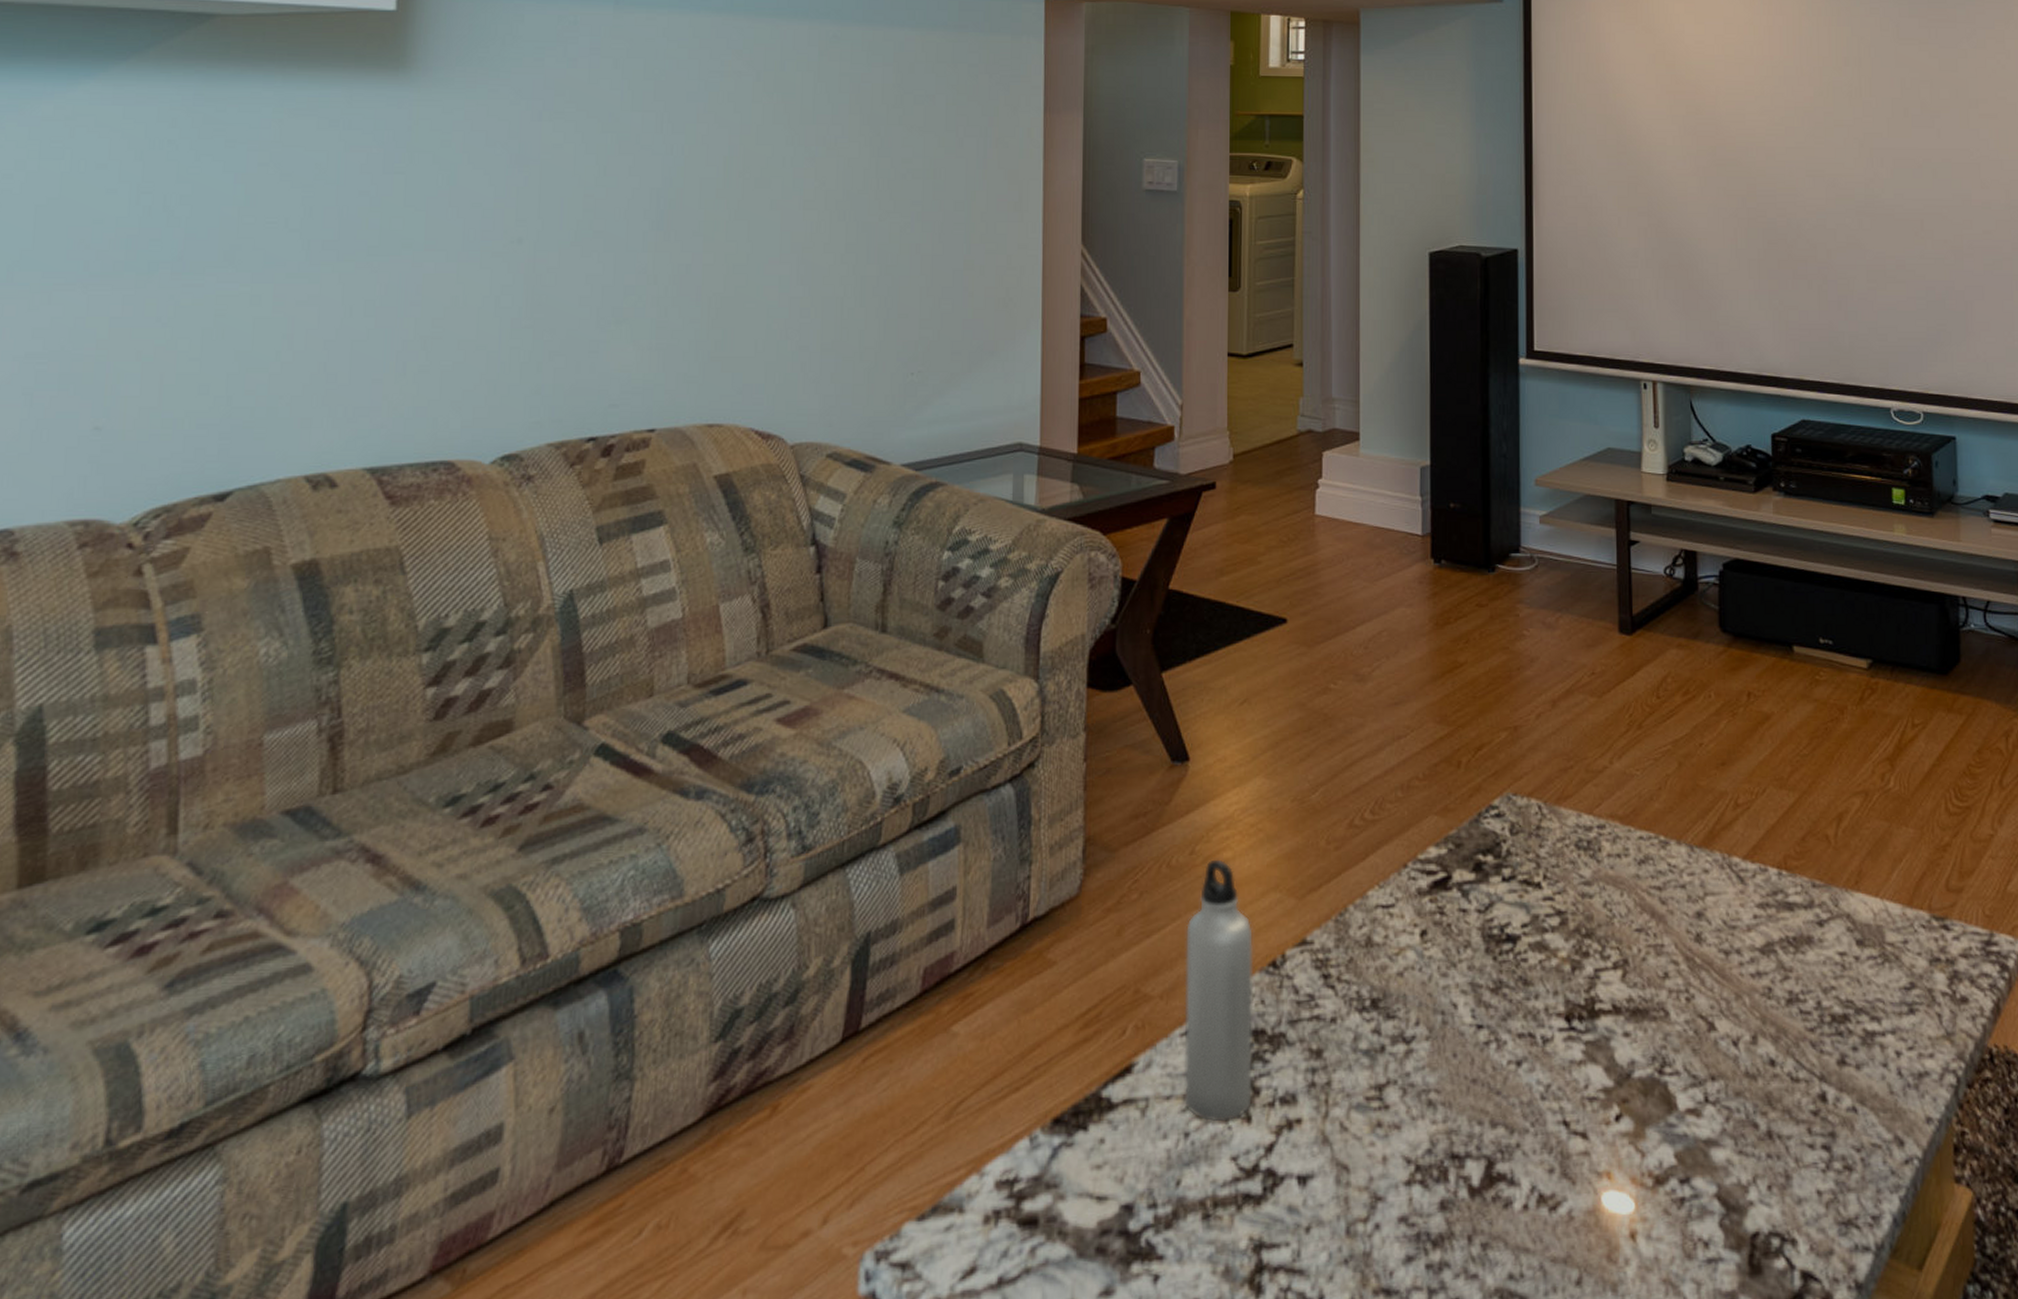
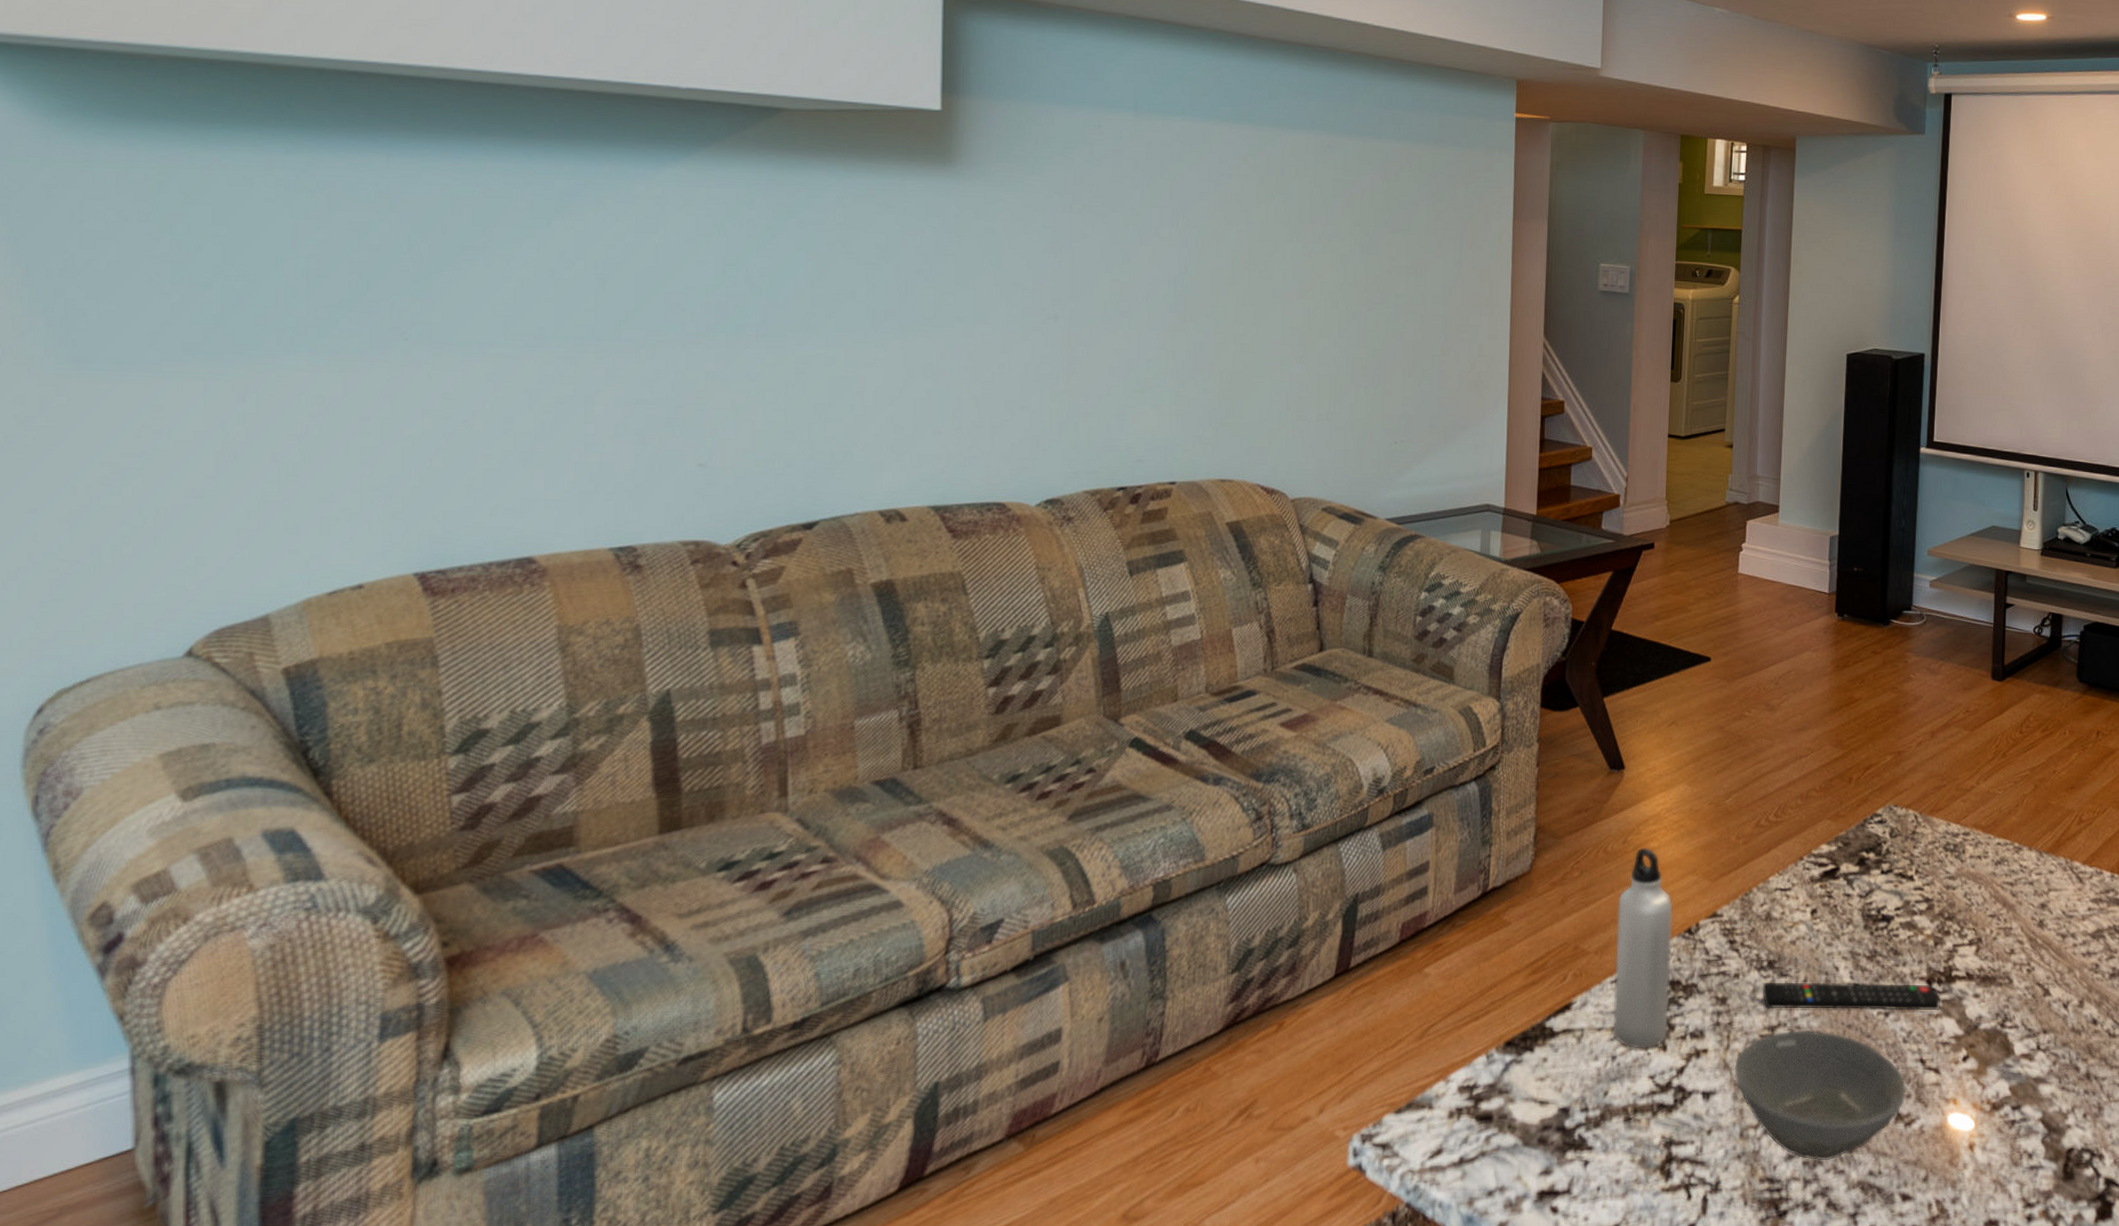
bowl: none [1335,1088,1548,1263] -> present [1734,1030,1907,1161]
remote control: none [1365,1023,1583,1062] -> present [1762,982,1940,1011]

